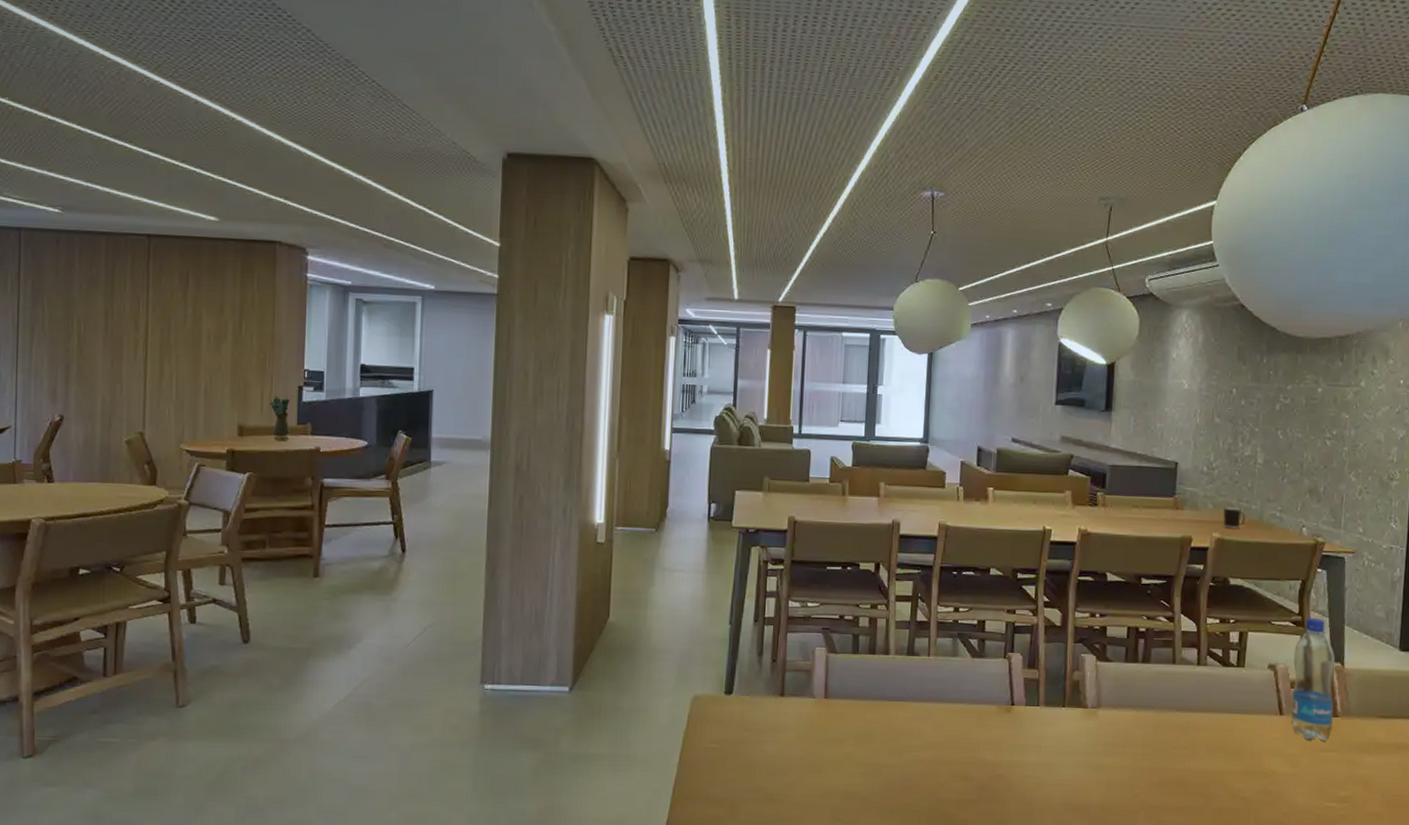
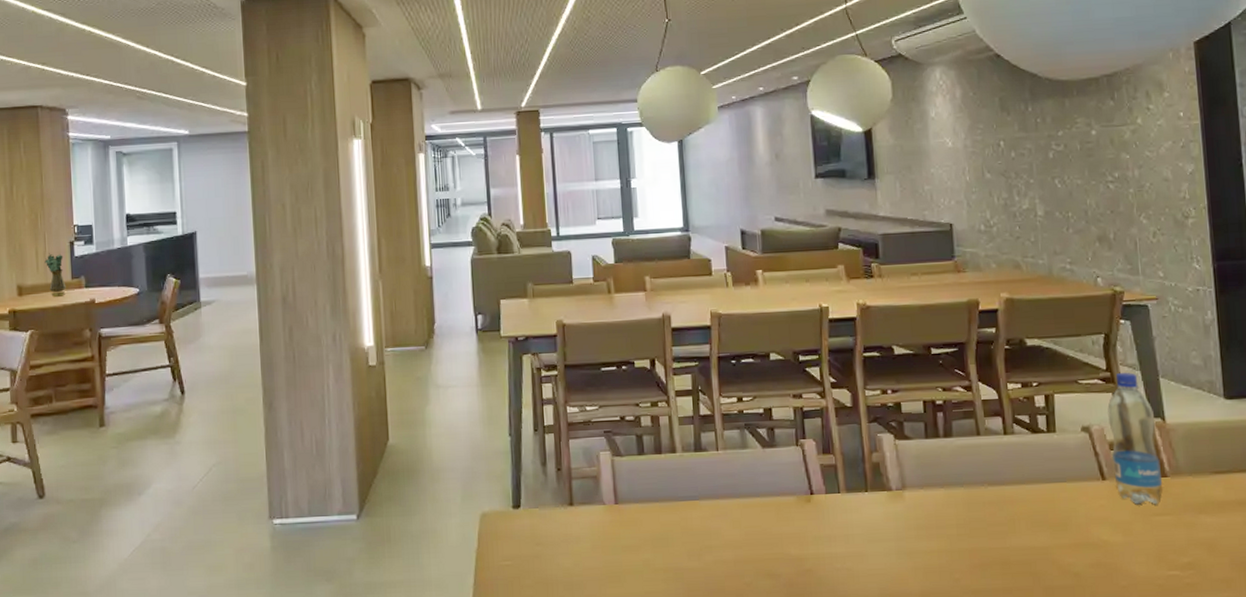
mug: present [1223,507,1246,530] -> none [1007,264,1034,288]

